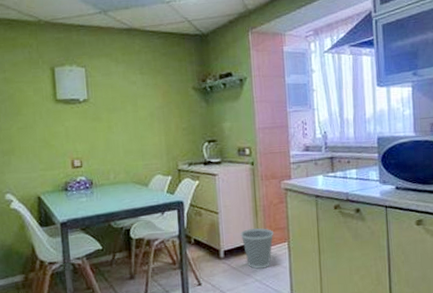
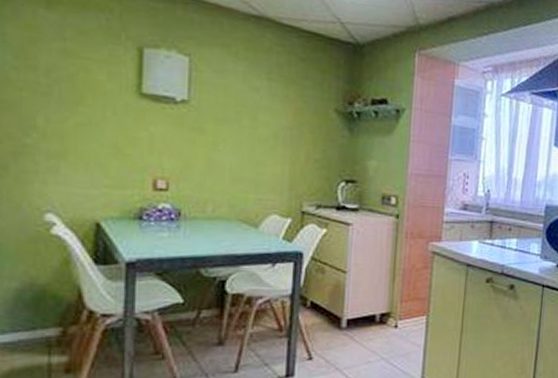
wastebasket: present [240,228,274,269] -> none [370,296,412,345]

